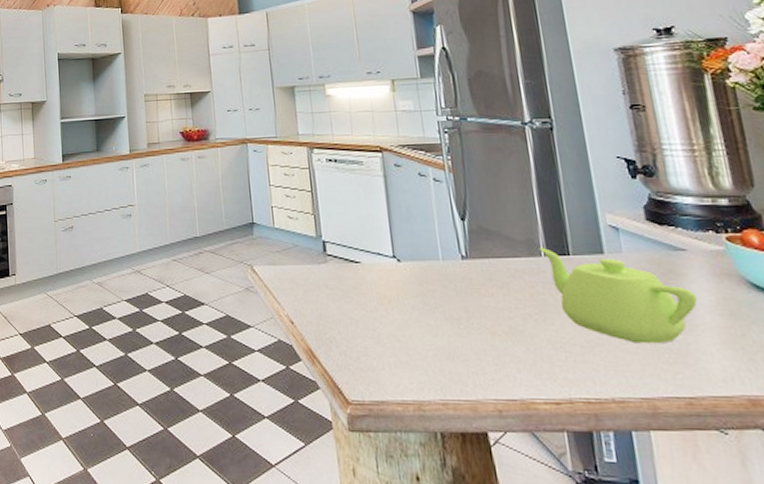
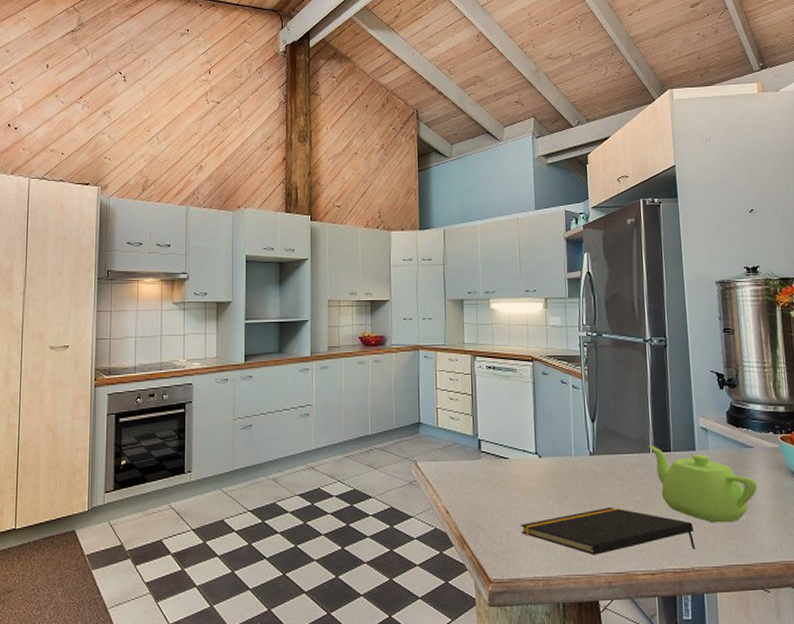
notepad: none [381,321,615,378] -> present [521,507,696,555]

